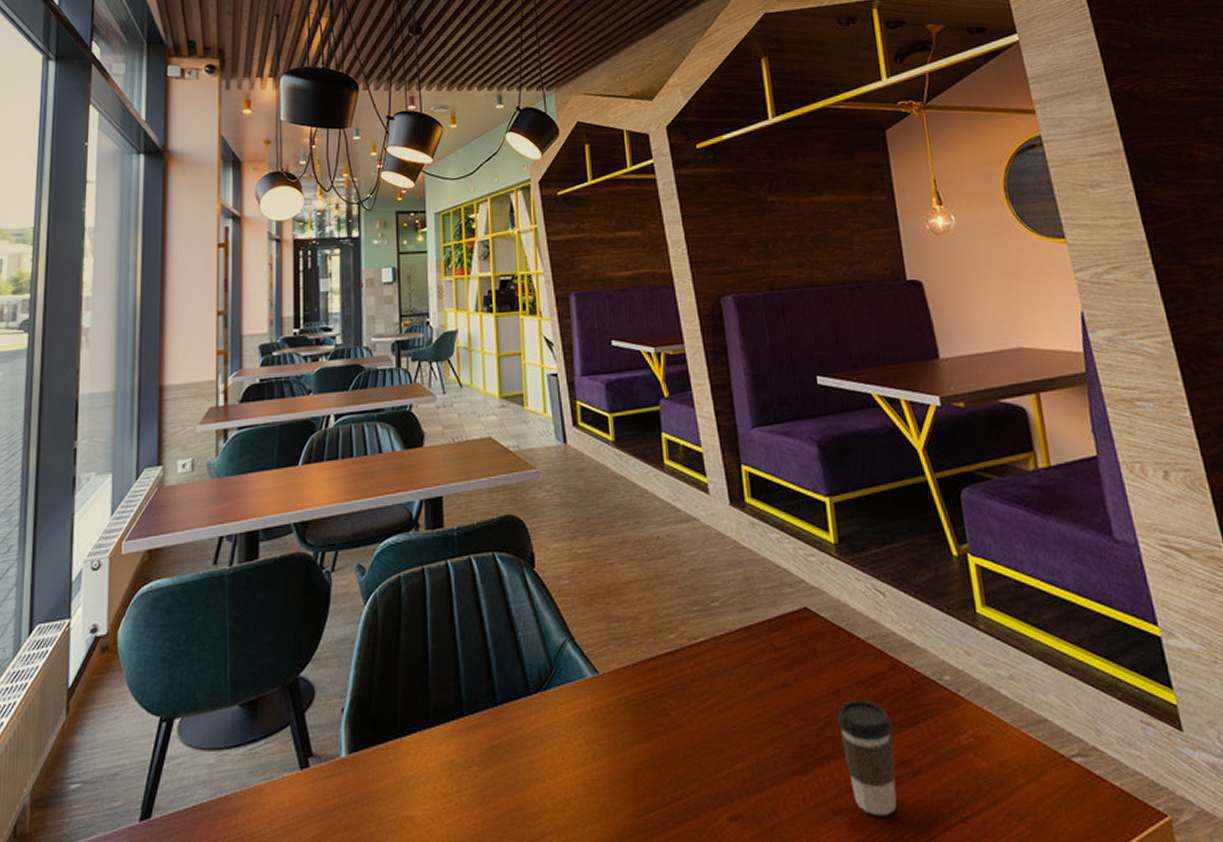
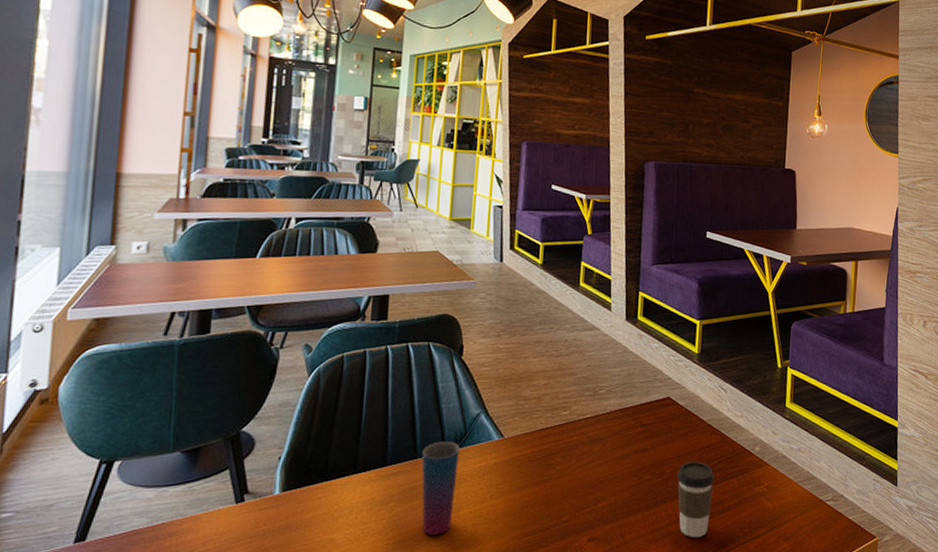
cup: none [502,681,549,813] -> present [421,441,460,536]

